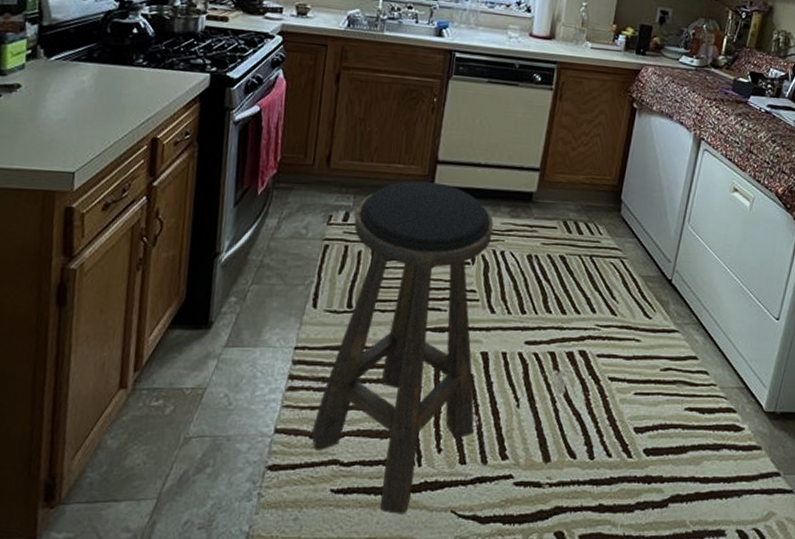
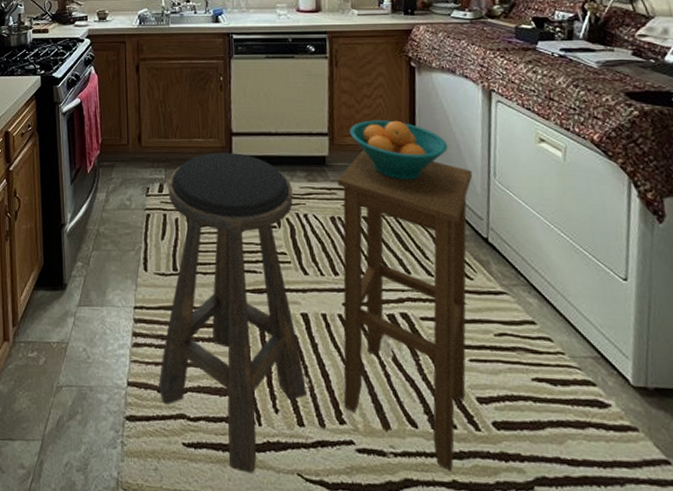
stool: none [509,188,670,497] -> present [337,150,473,472]
fruit bowl: none [561,158,653,221] -> present [349,120,448,180]

